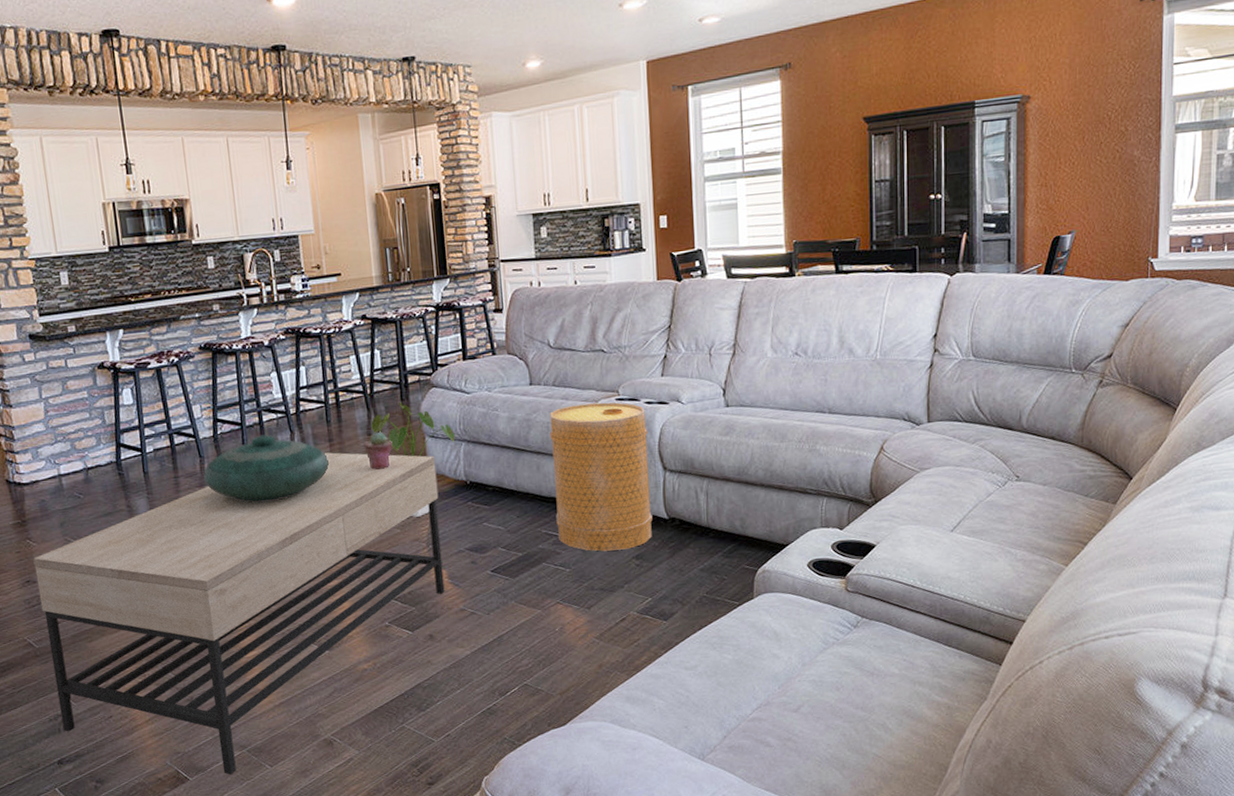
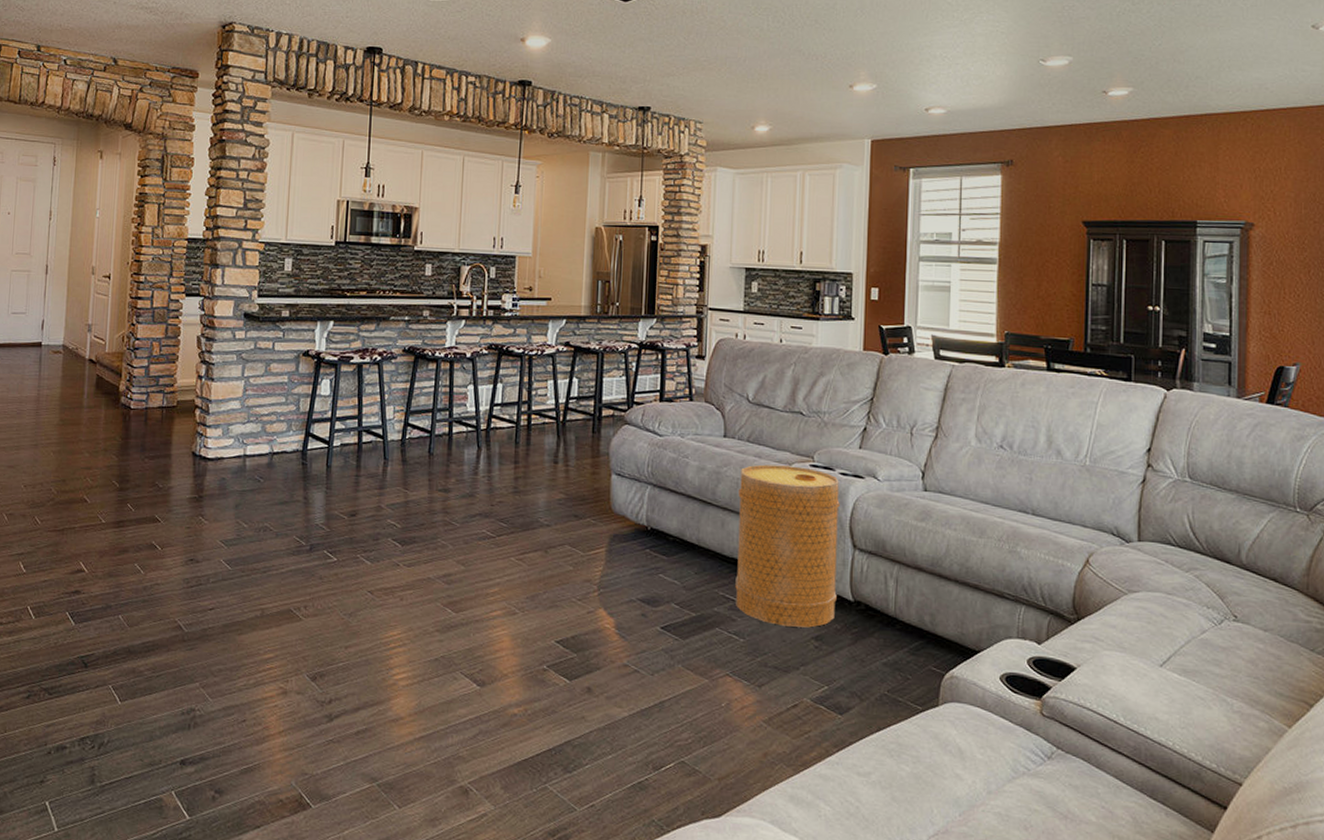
coffee table: present [33,452,445,775] -> none [193,474,619,810]
decorative bowl: present [203,434,329,503] -> none [384,446,511,516]
potted succulent: present [364,431,393,470] -> none [549,461,578,500]
house plant: present [371,401,455,517] -> none [559,433,642,557]

